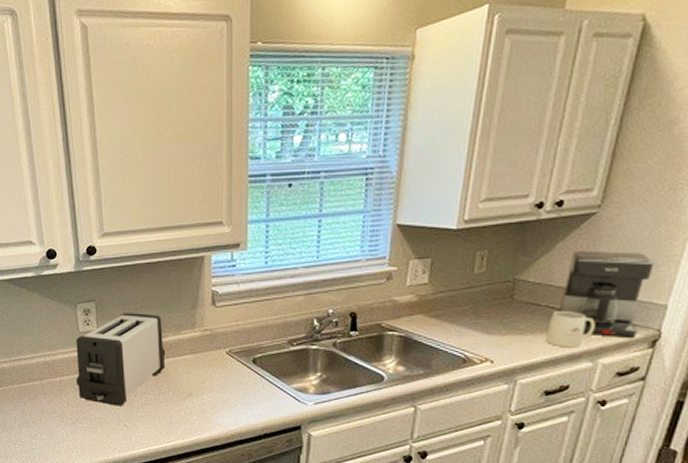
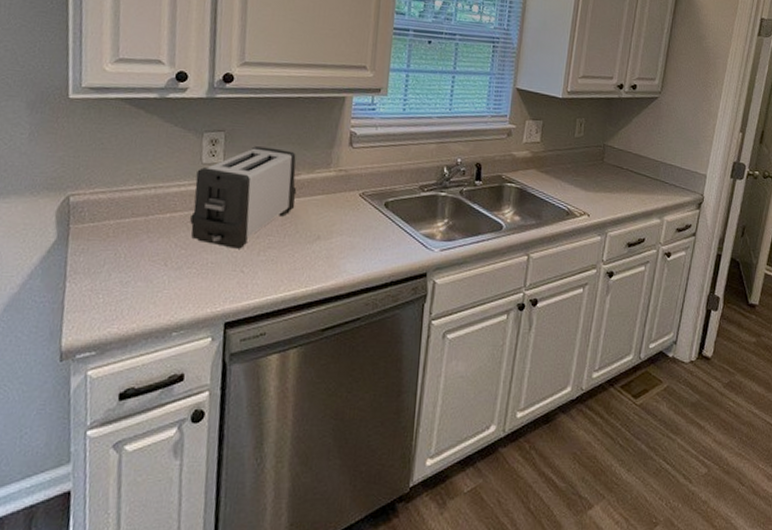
mug: present [546,310,596,348] -> none [627,173,661,206]
coffee maker: present [558,250,655,339] -> none [636,125,697,201]

